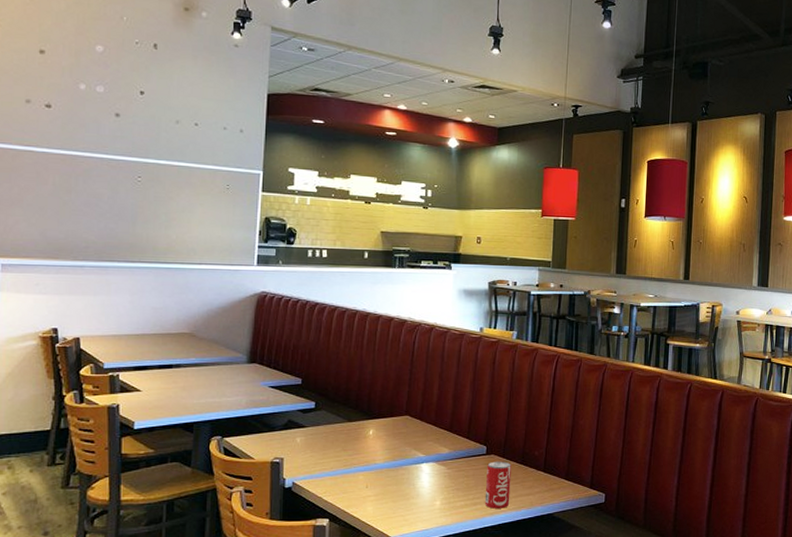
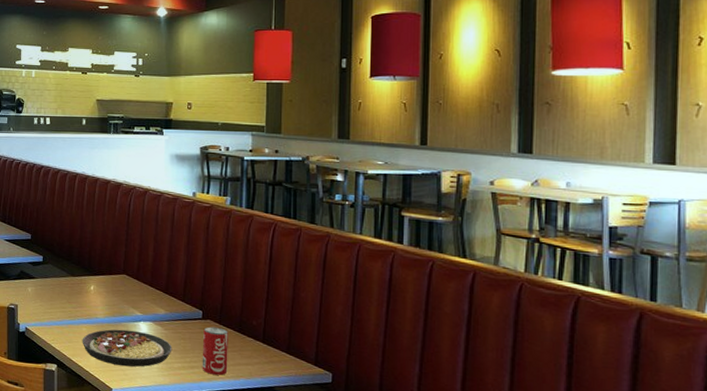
plate: none [358,473,456,512] -> present [82,329,173,367]

